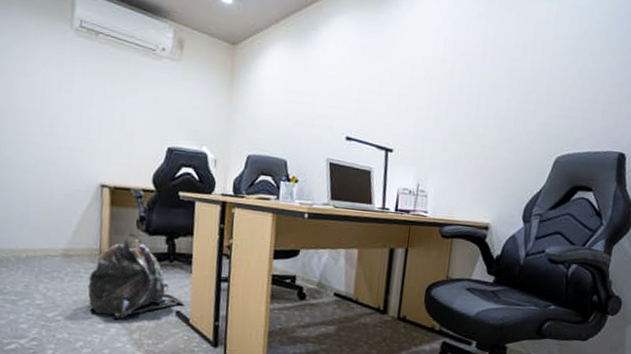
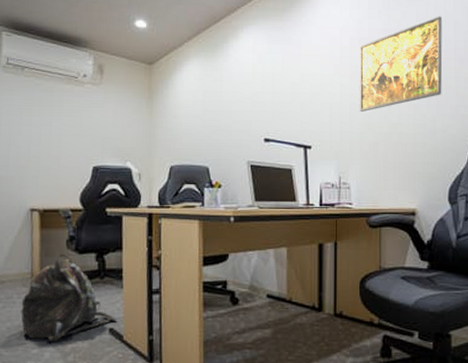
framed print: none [445,26,542,120] -> present [359,16,443,113]

